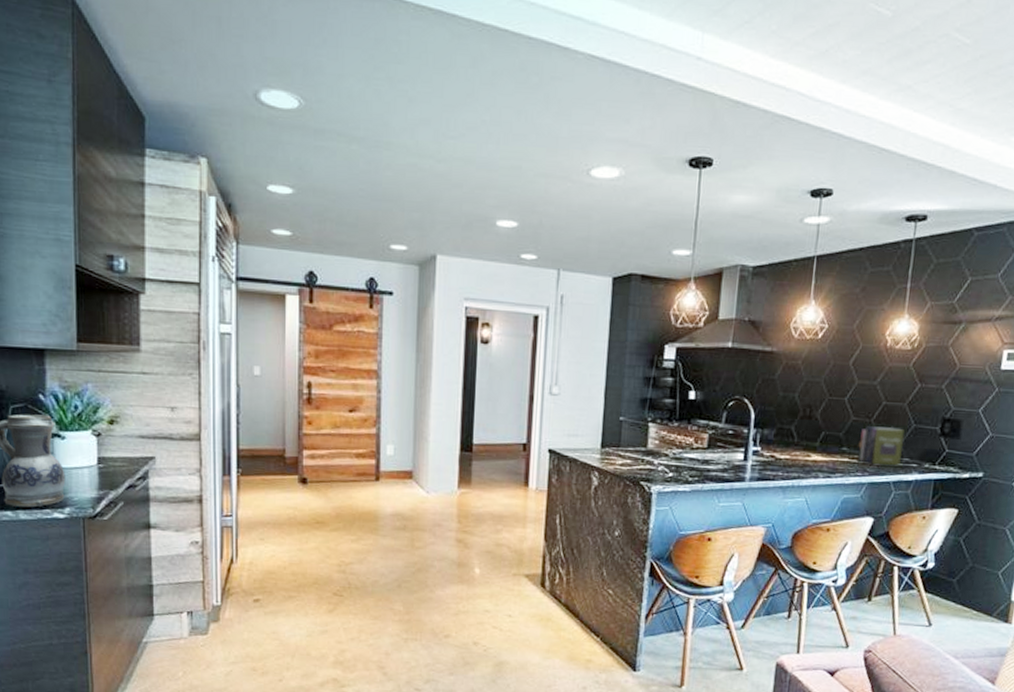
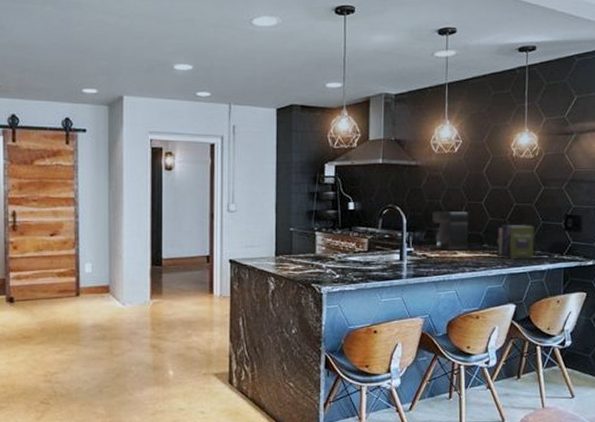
coffee maker: none [778,405,828,455] -> present [428,210,469,252]

